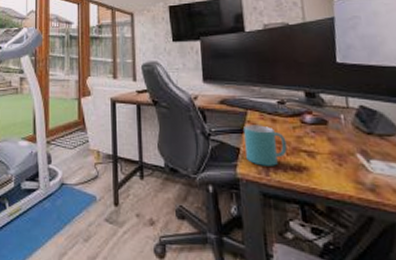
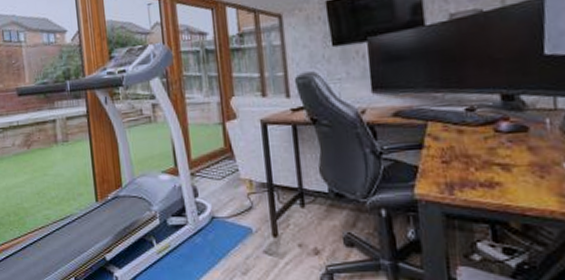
mug: present [243,125,287,166] -> none [423,138,477,184]

